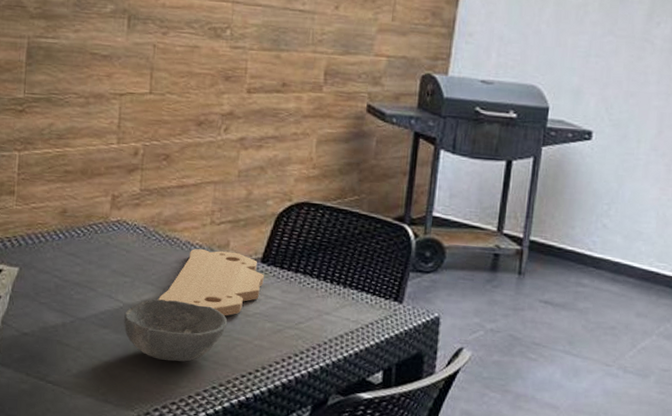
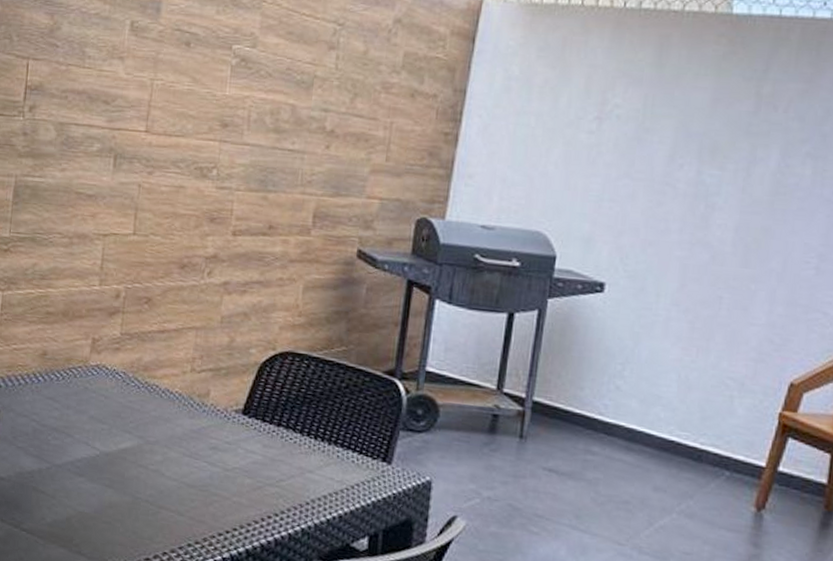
bowl: present [124,299,228,362] -> none [100,447,206,516]
cutting board: present [158,248,264,316] -> none [135,397,245,470]

